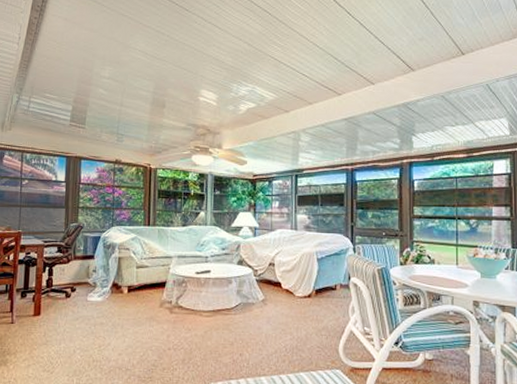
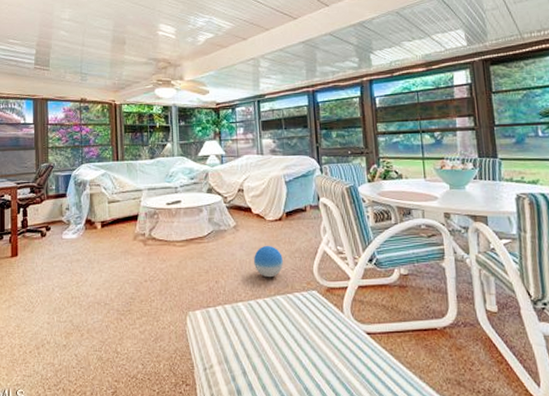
ball: none [280,321,309,354] -> present [254,245,283,278]

